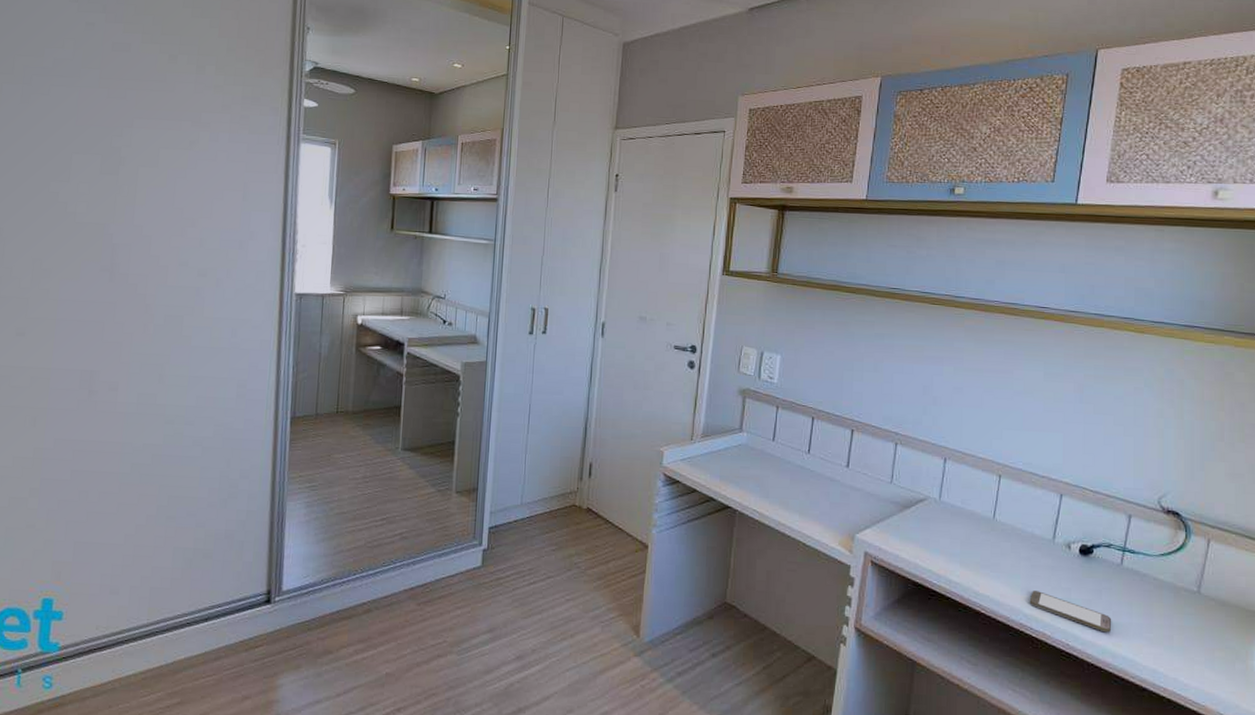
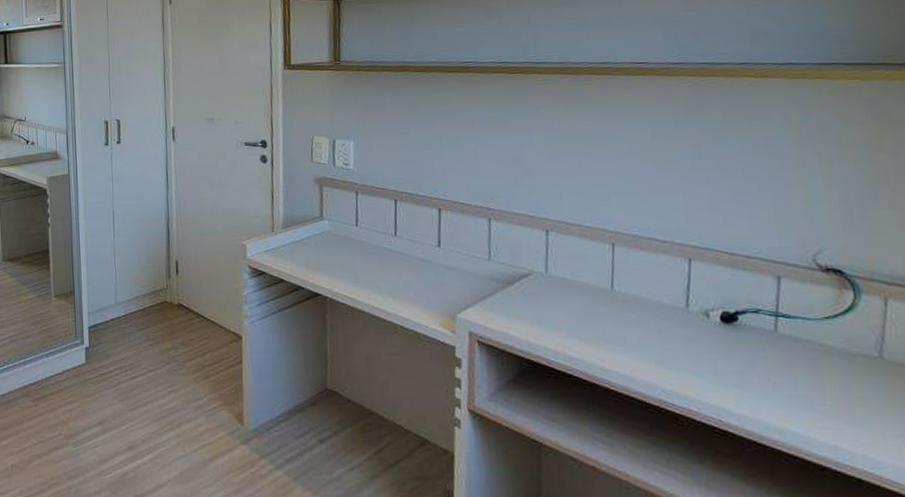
smartphone: present [1029,591,1112,633] -> none [666,364,773,407]

